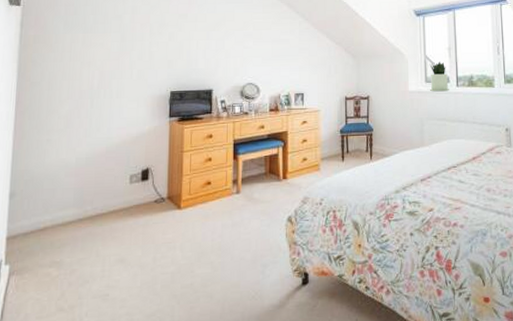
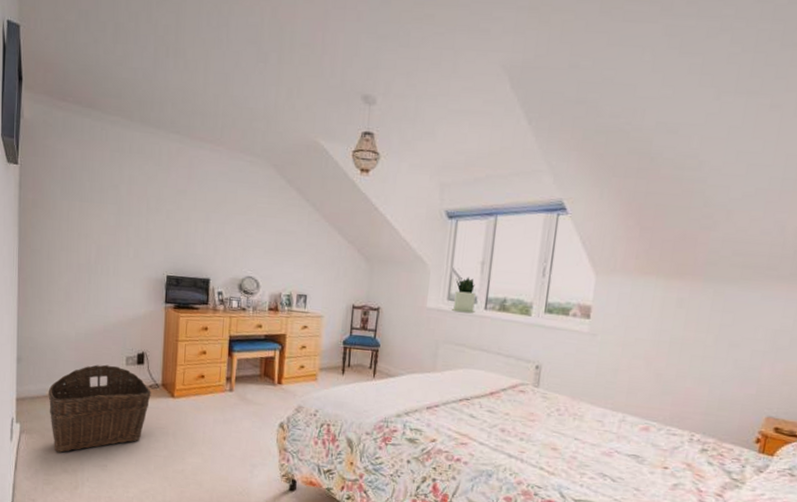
wicker basket: none [43,186,157,289] -> present [48,364,151,453]

